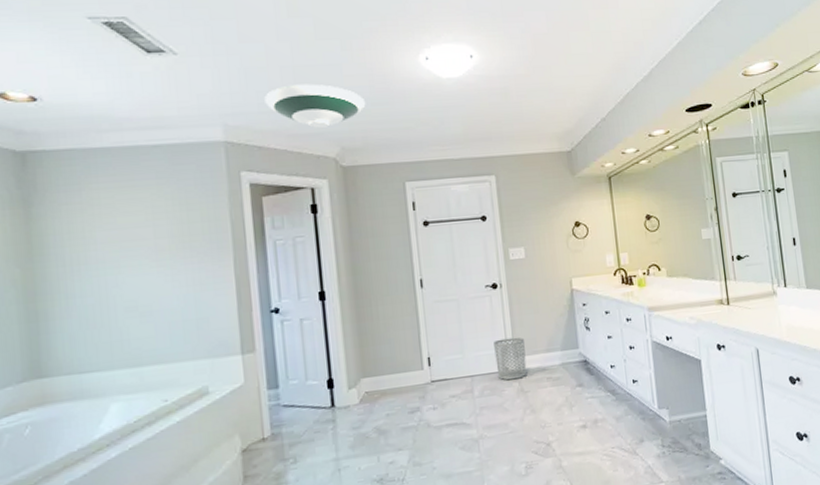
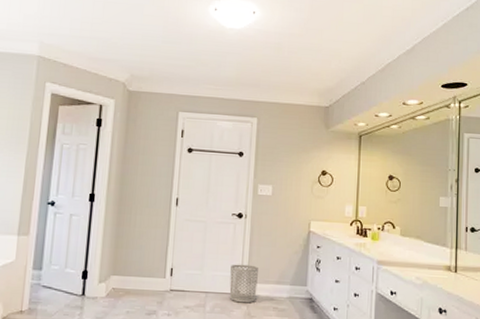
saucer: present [264,84,366,128] -> none [76,17,158,56]

